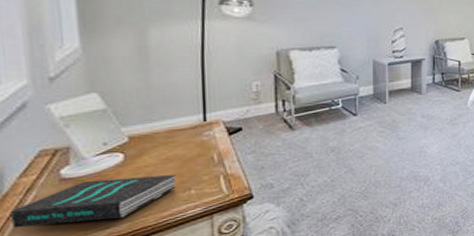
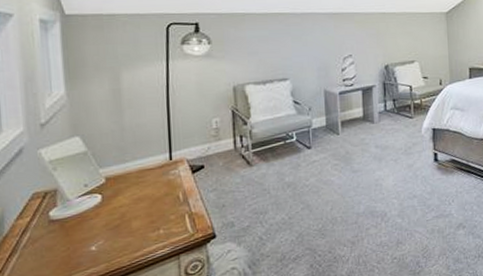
book: present [9,175,177,228] -> none [8,214,147,269]

